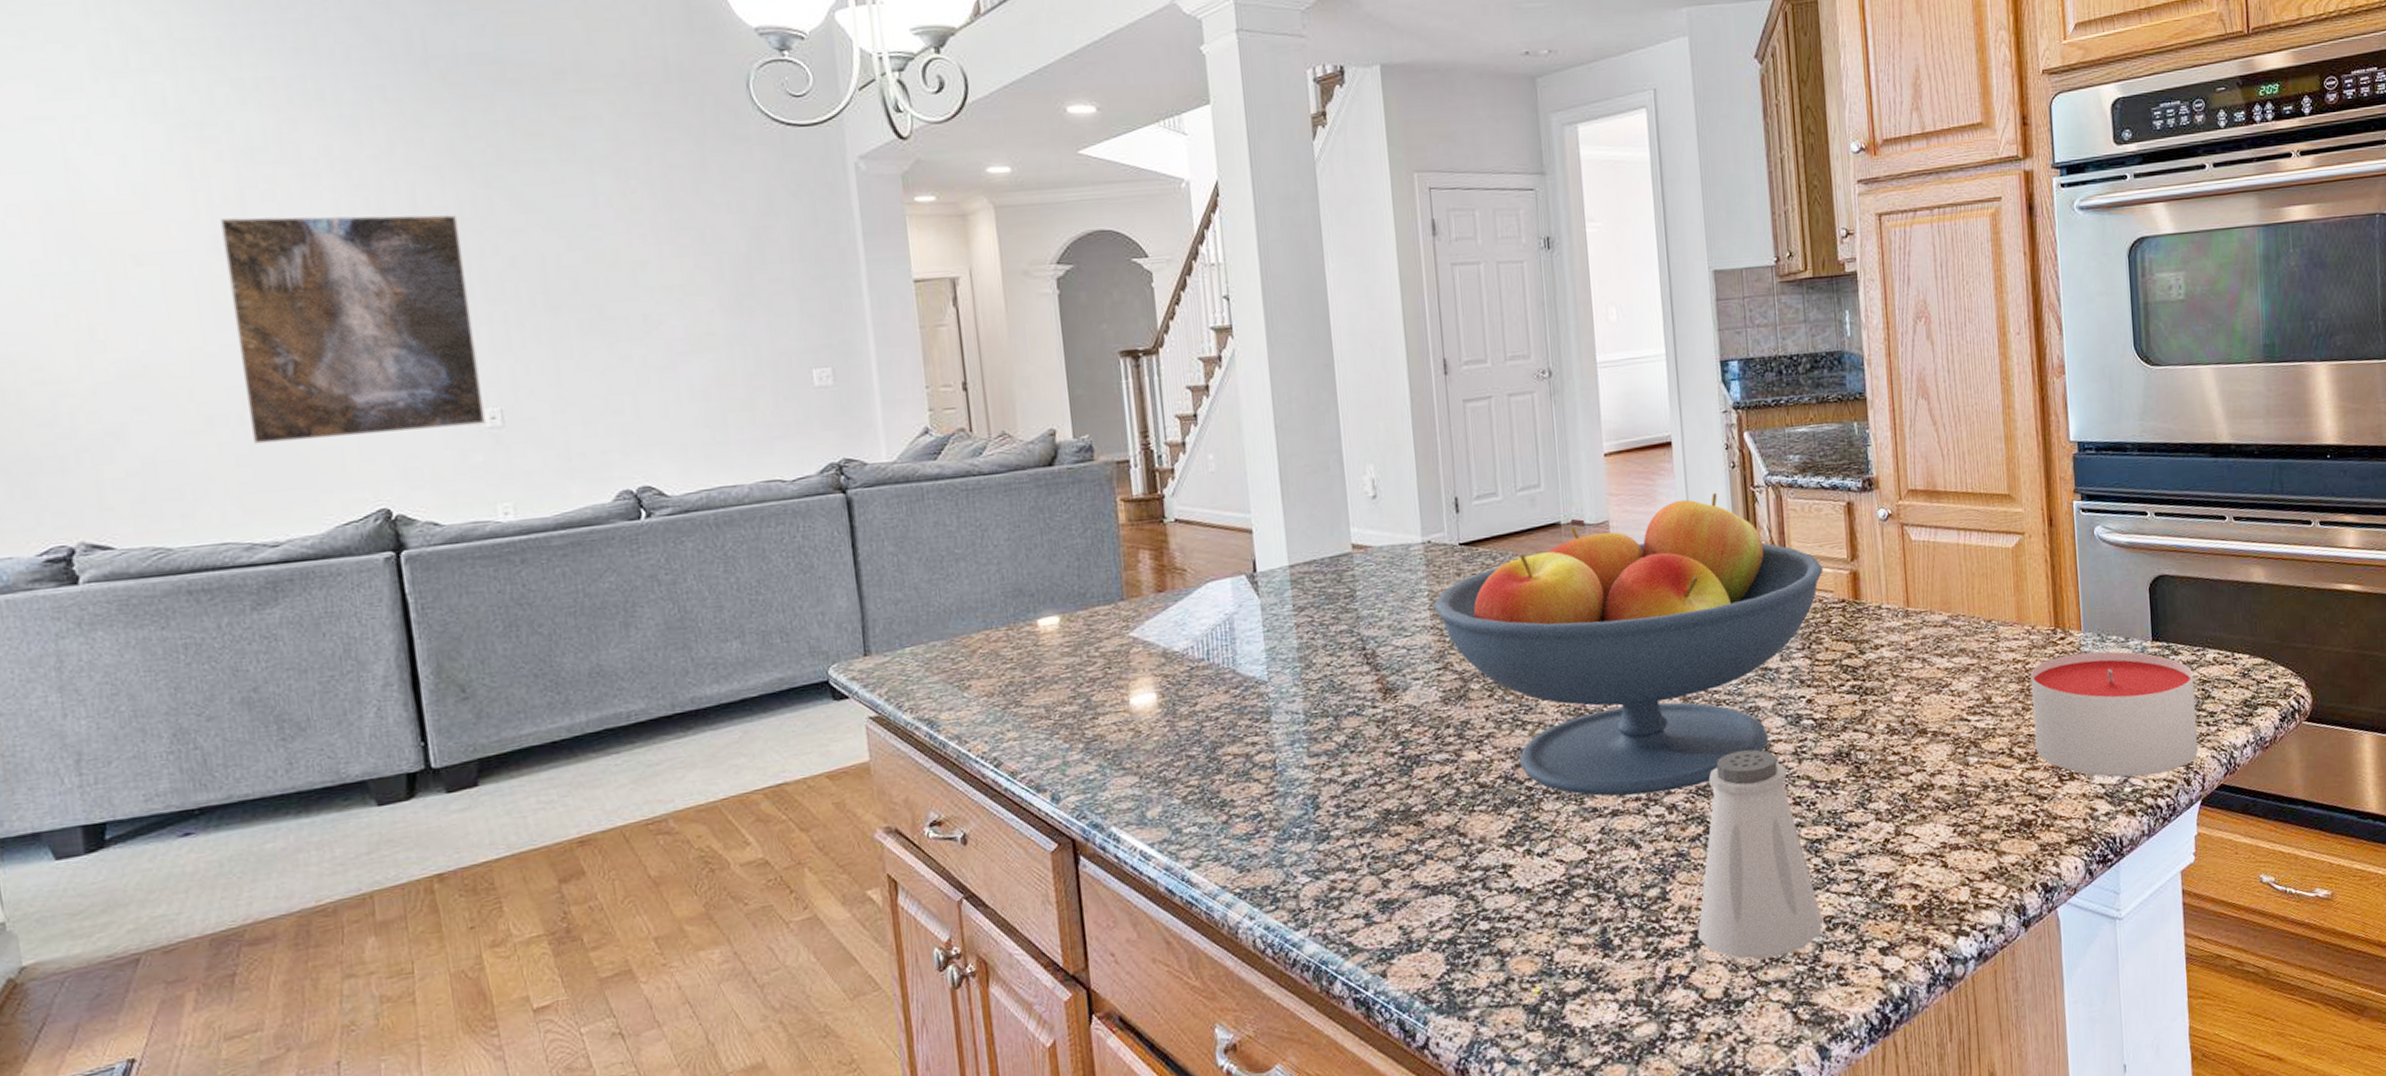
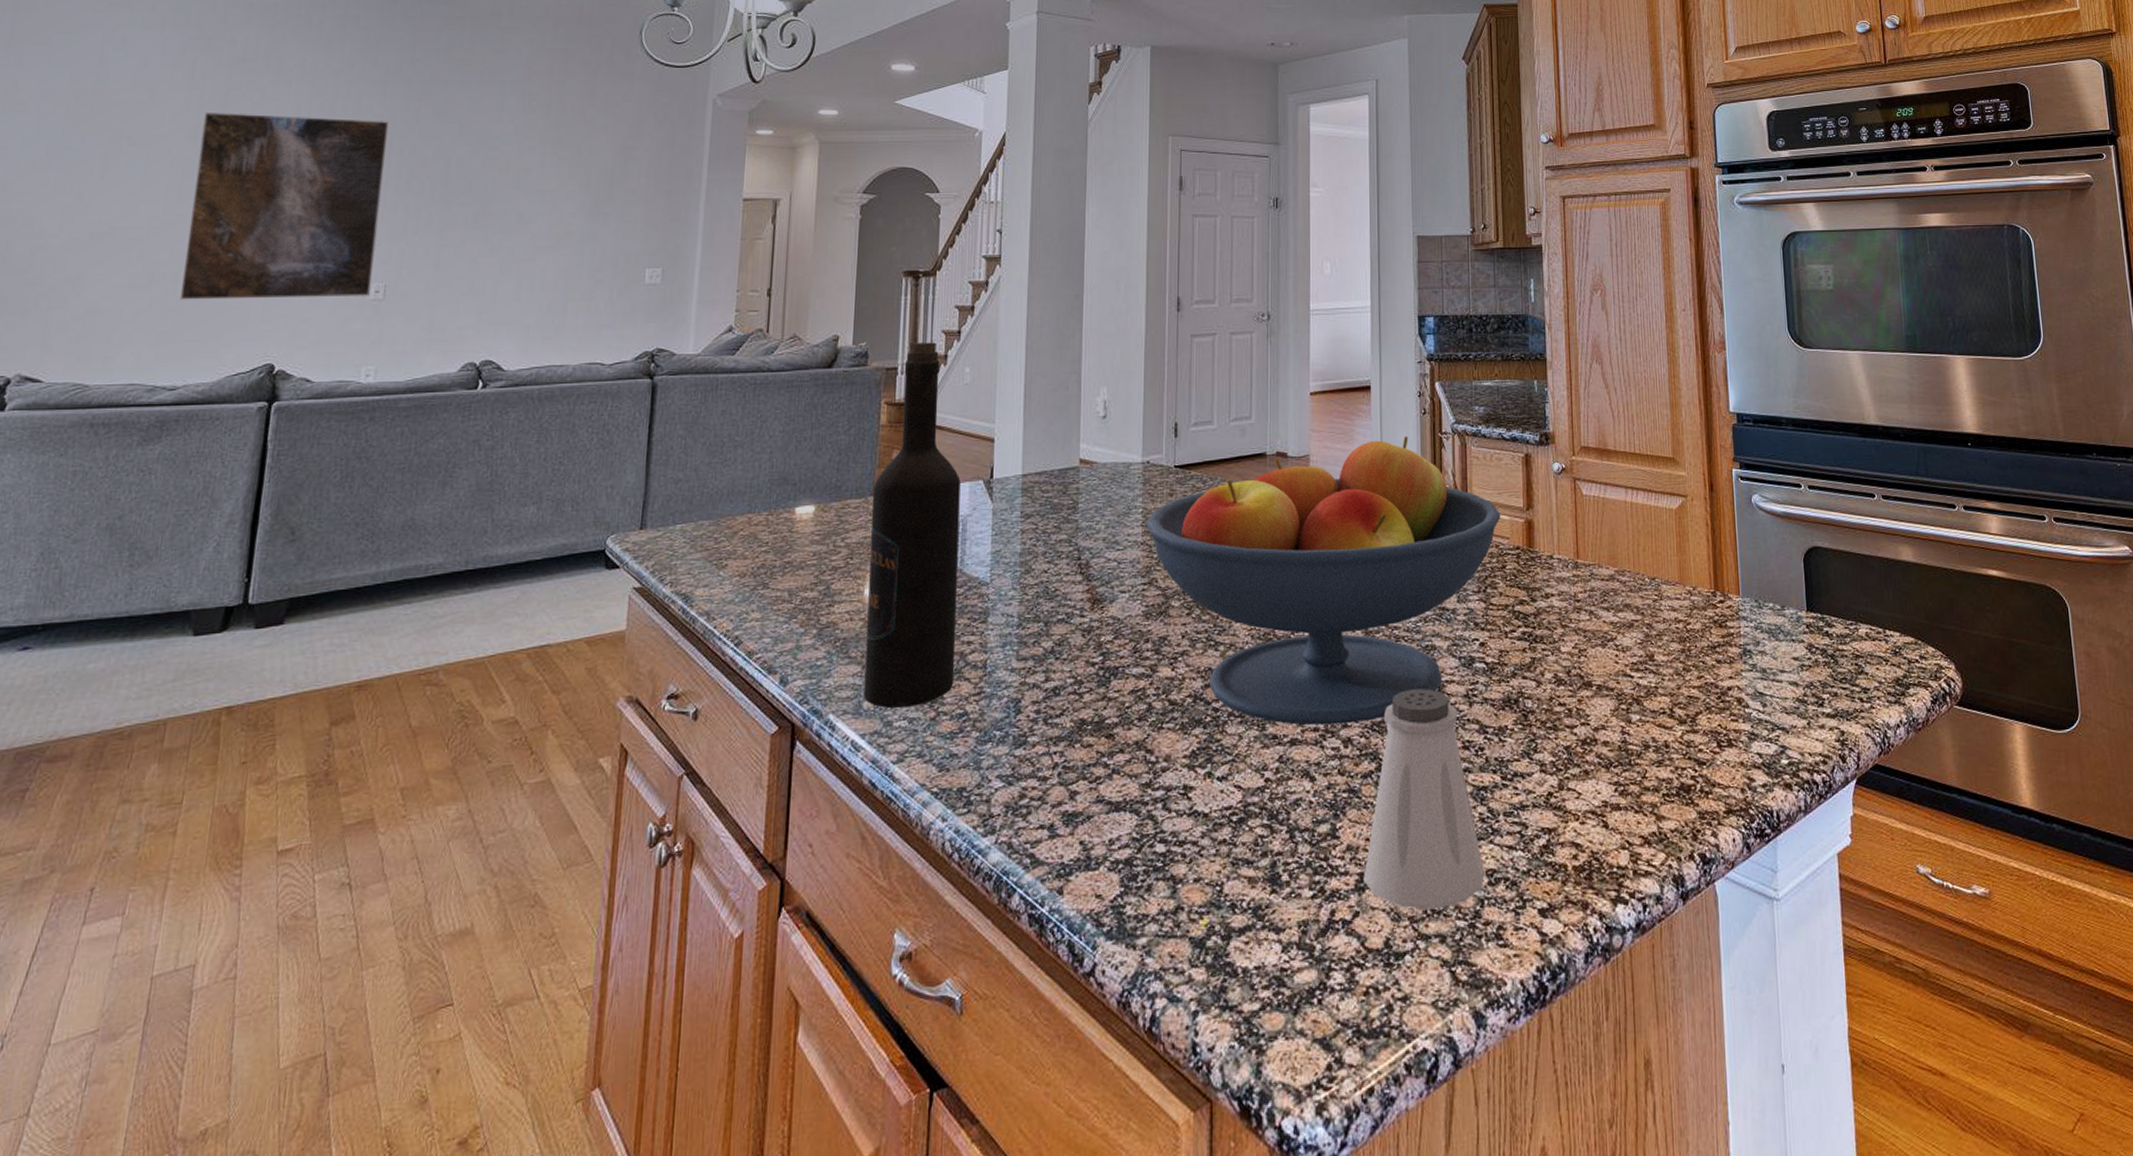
wine bottle: none [1121,429,1243,816] -> present [864,342,961,708]
candle: present [2030,651,2199,777] -> none [1691,617,1853,749]

